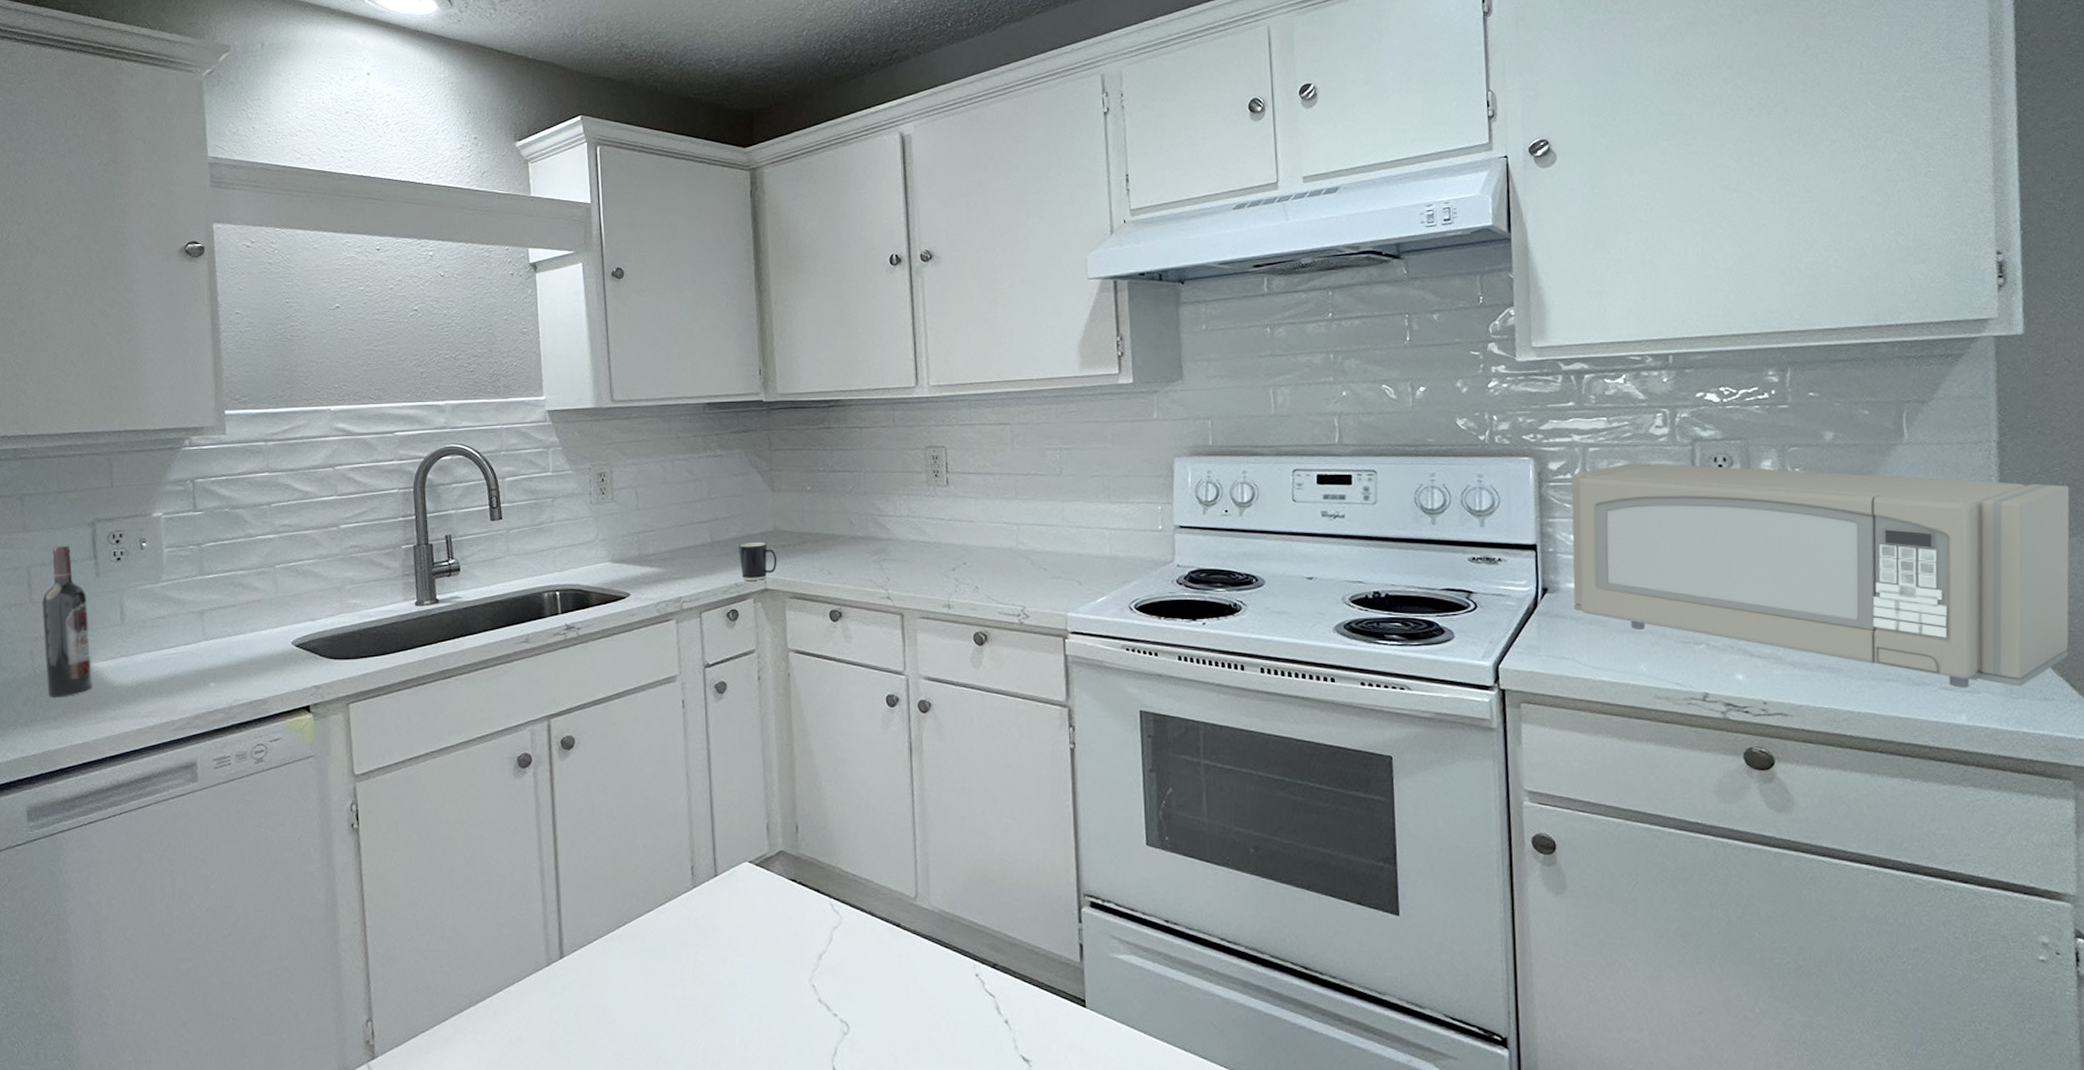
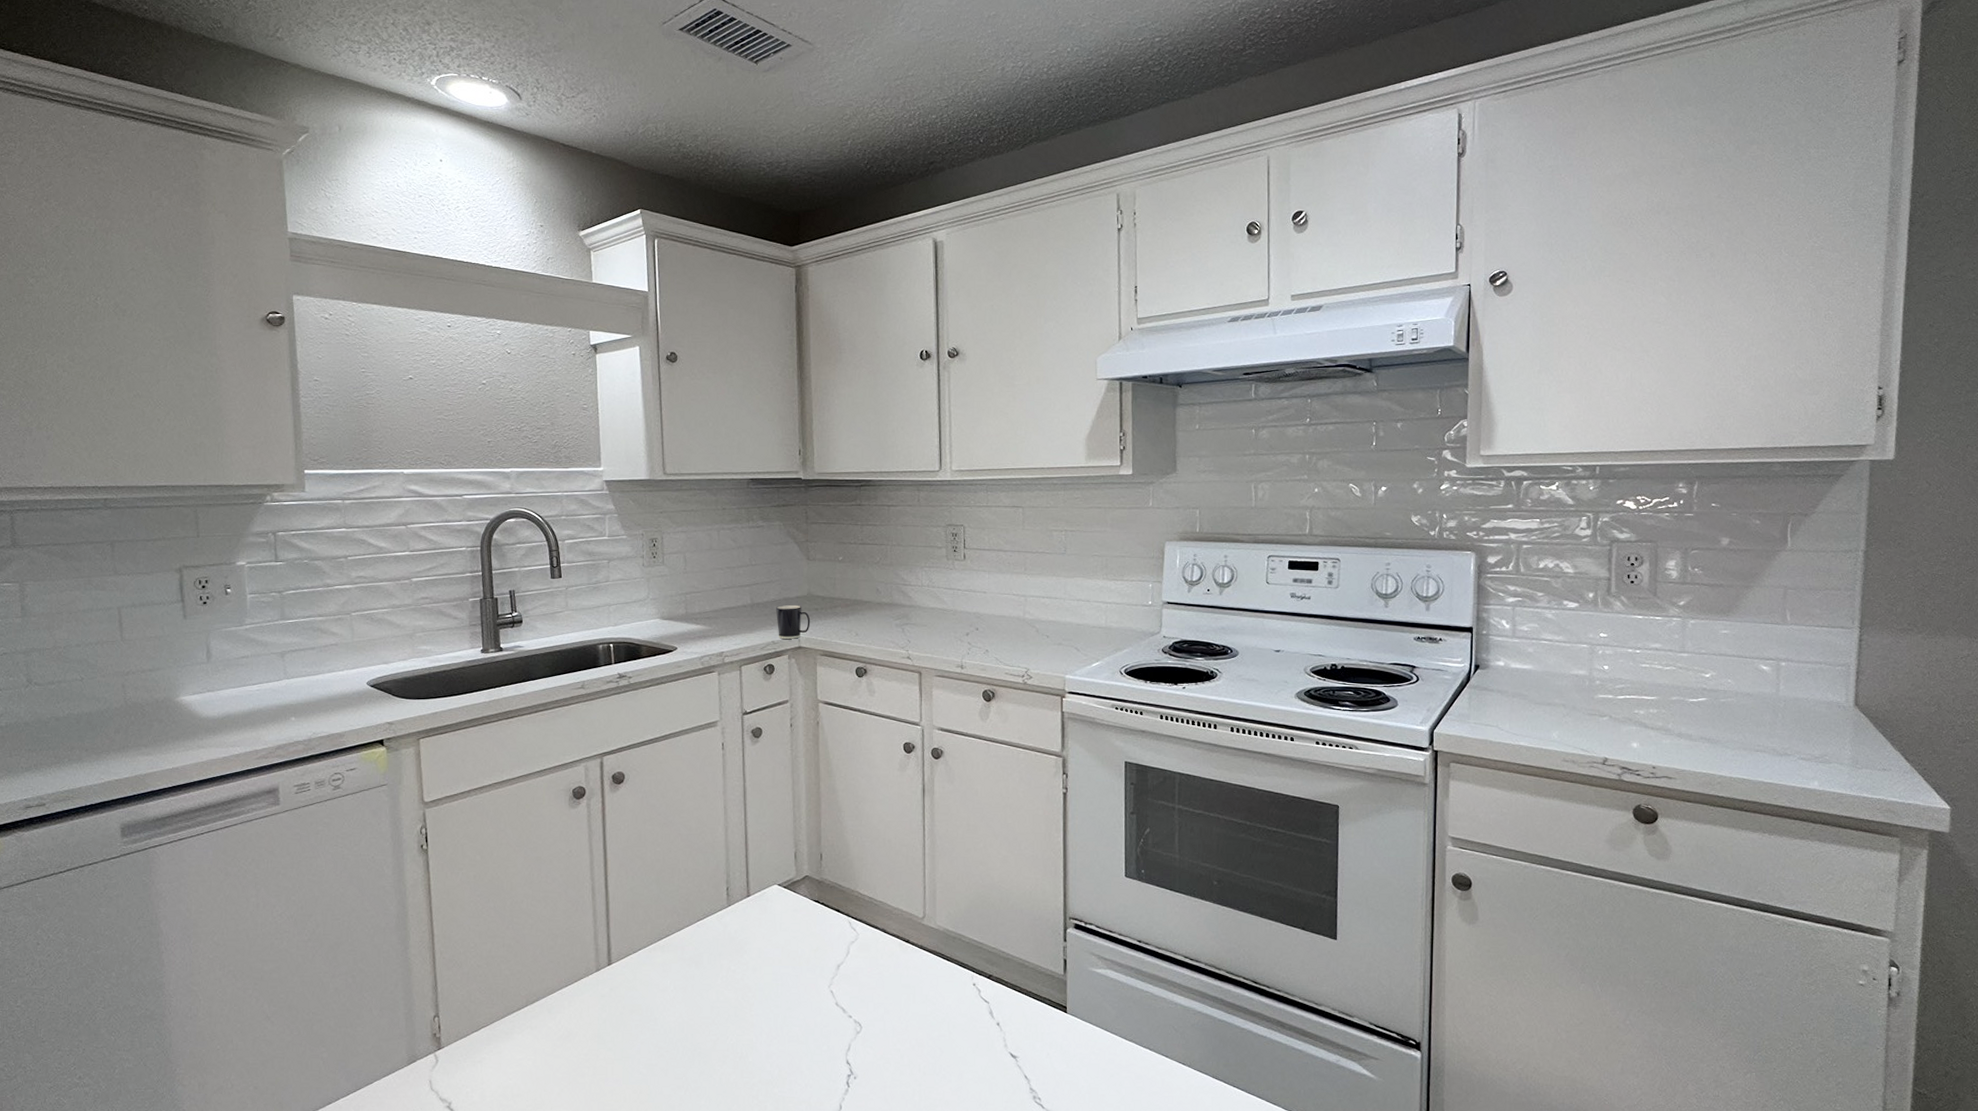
wine bottle: present [42,545,93,696] -> none [132,589,181,726]
microwave: present [1571,463,2070,688] -> none [1500,559,1920,759]

